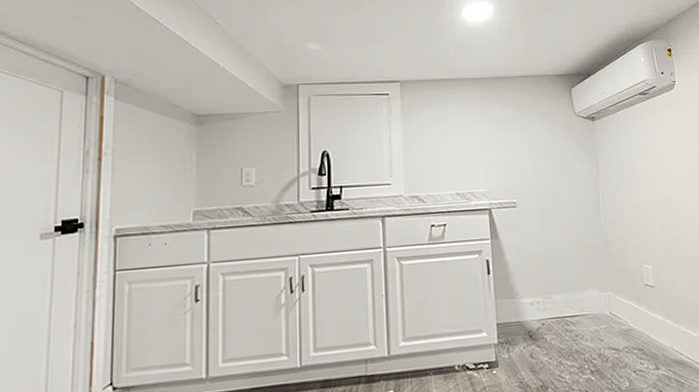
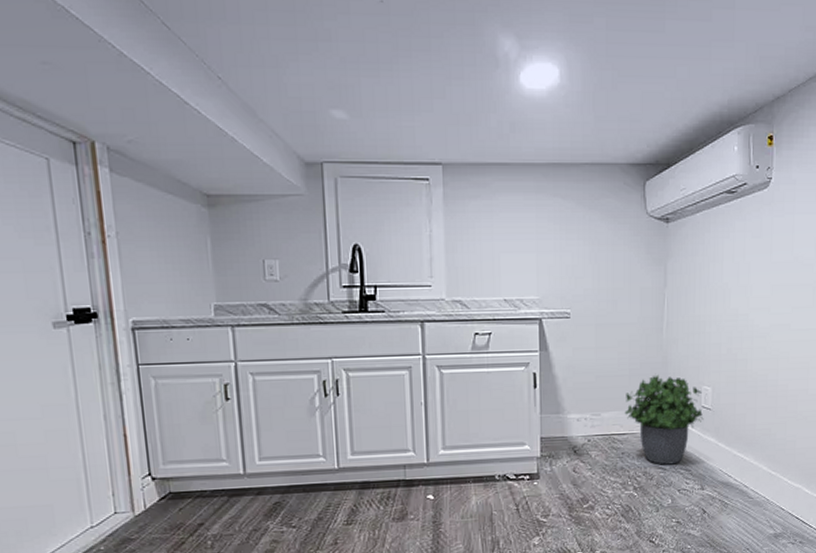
potted plant: none [573,255,649,346] -> present [624,374,704,465]

